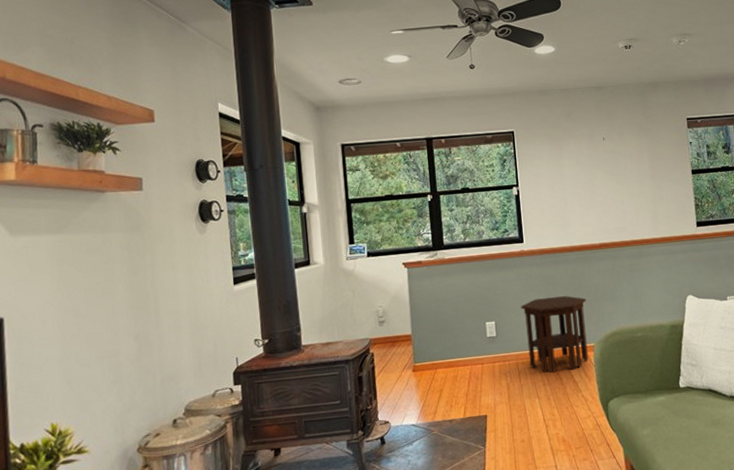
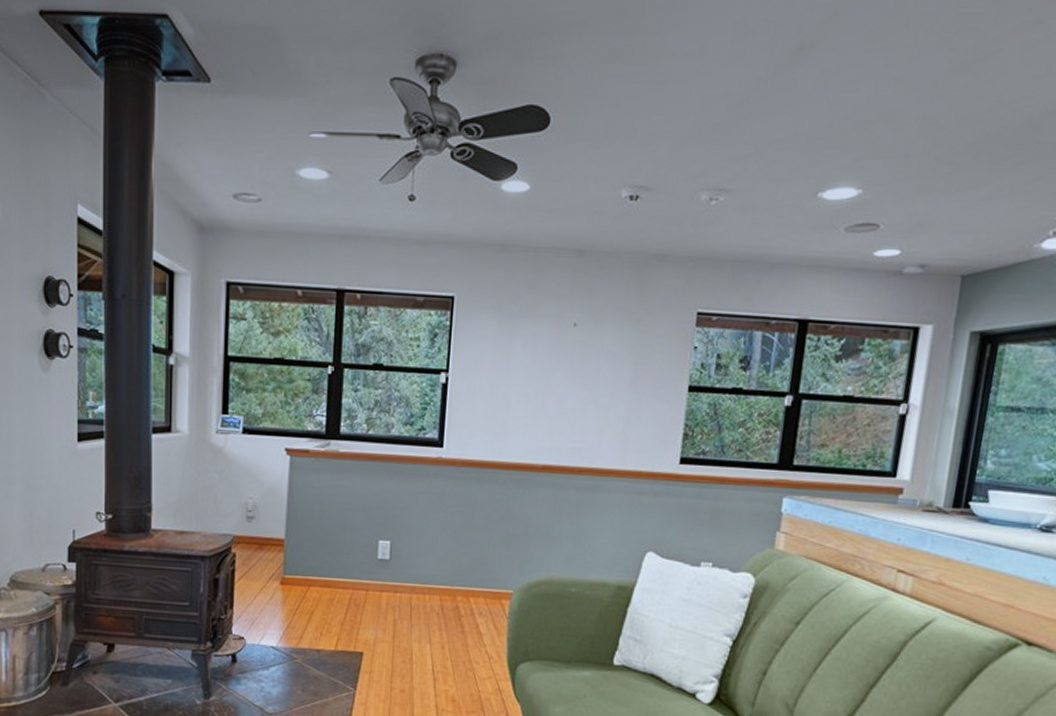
side table: present [520,296,589,373] -> none [425,522,512,618]

